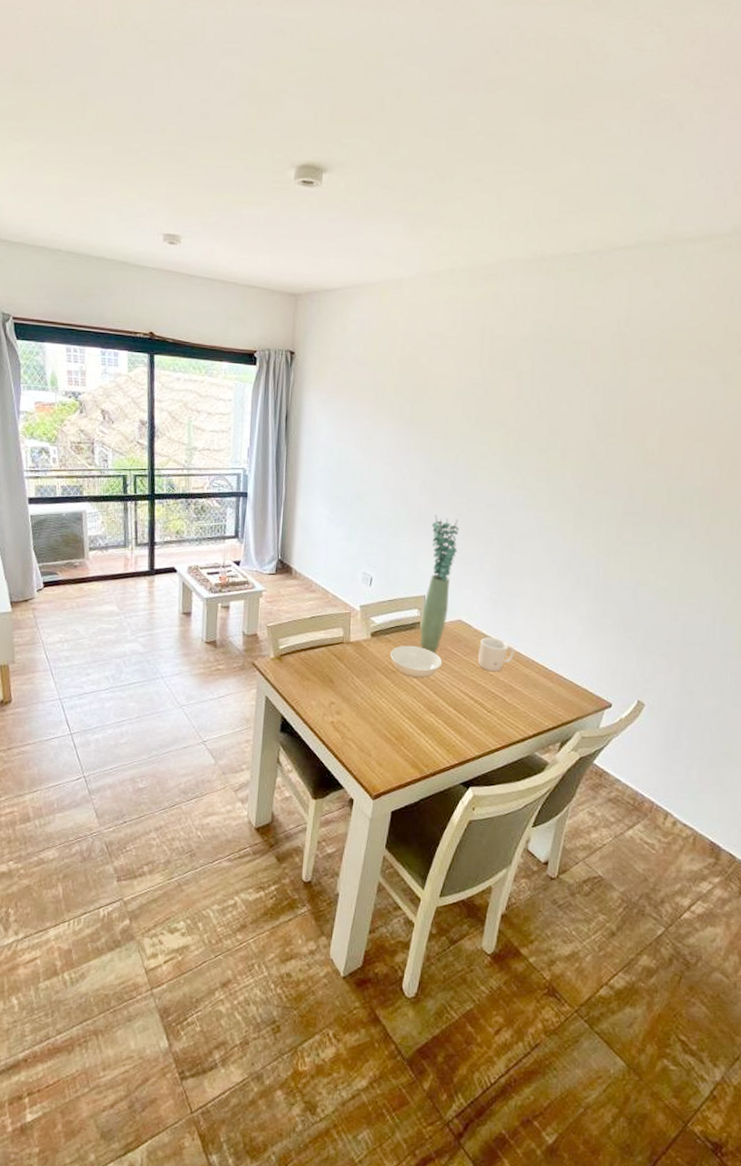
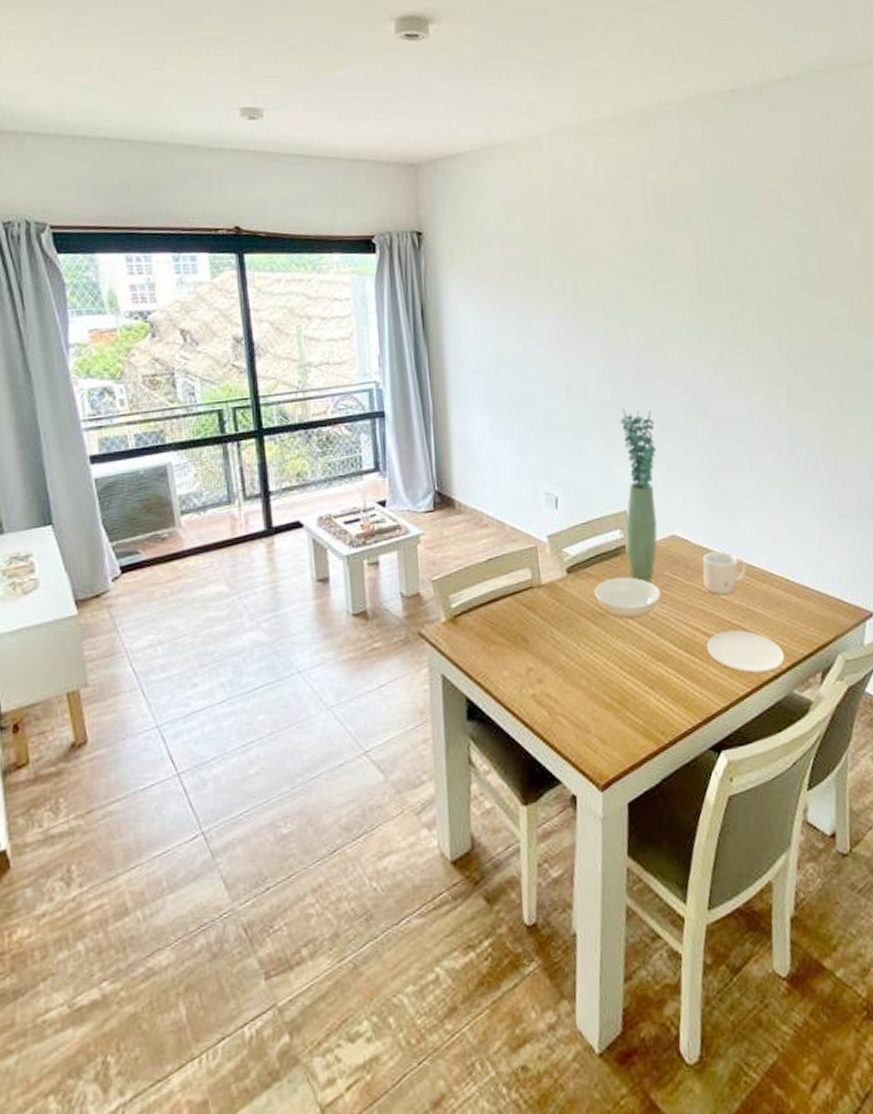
plate: none [471,699,533,735] -> present [706,630,785,674]

